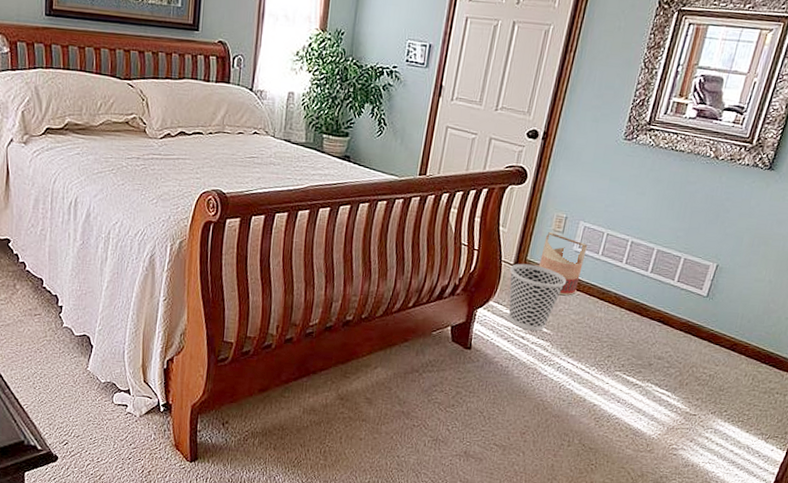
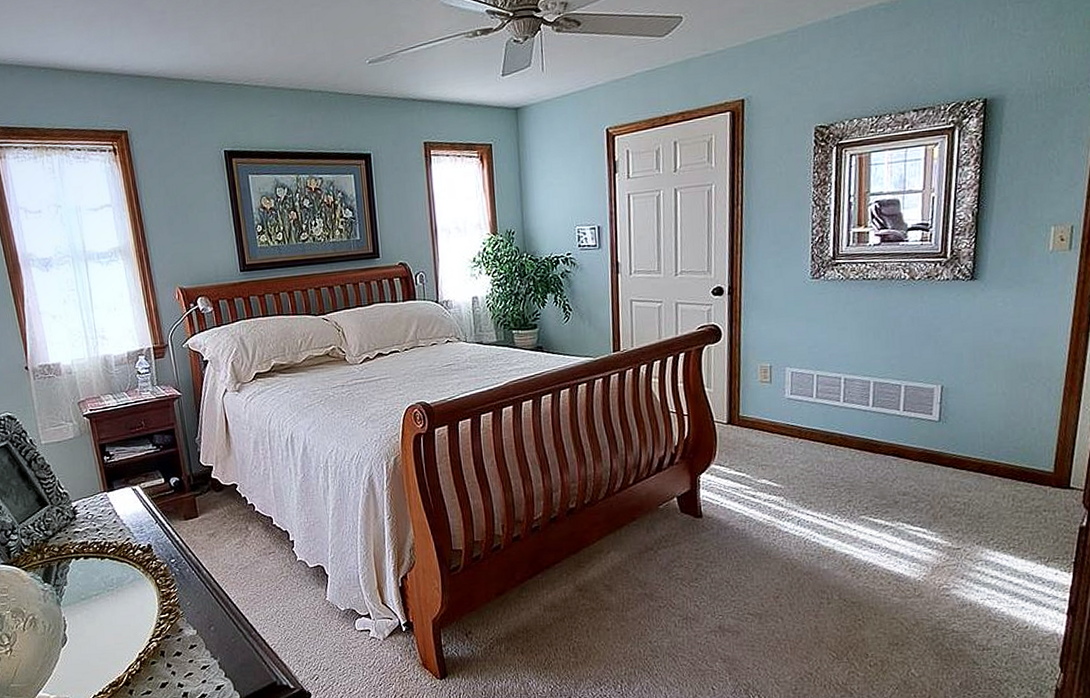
wastebasket: present [508,263,567,331] -> none [724,419,786,488]
basket: present [539,232,587,295] -> none [753,384,800,445]

